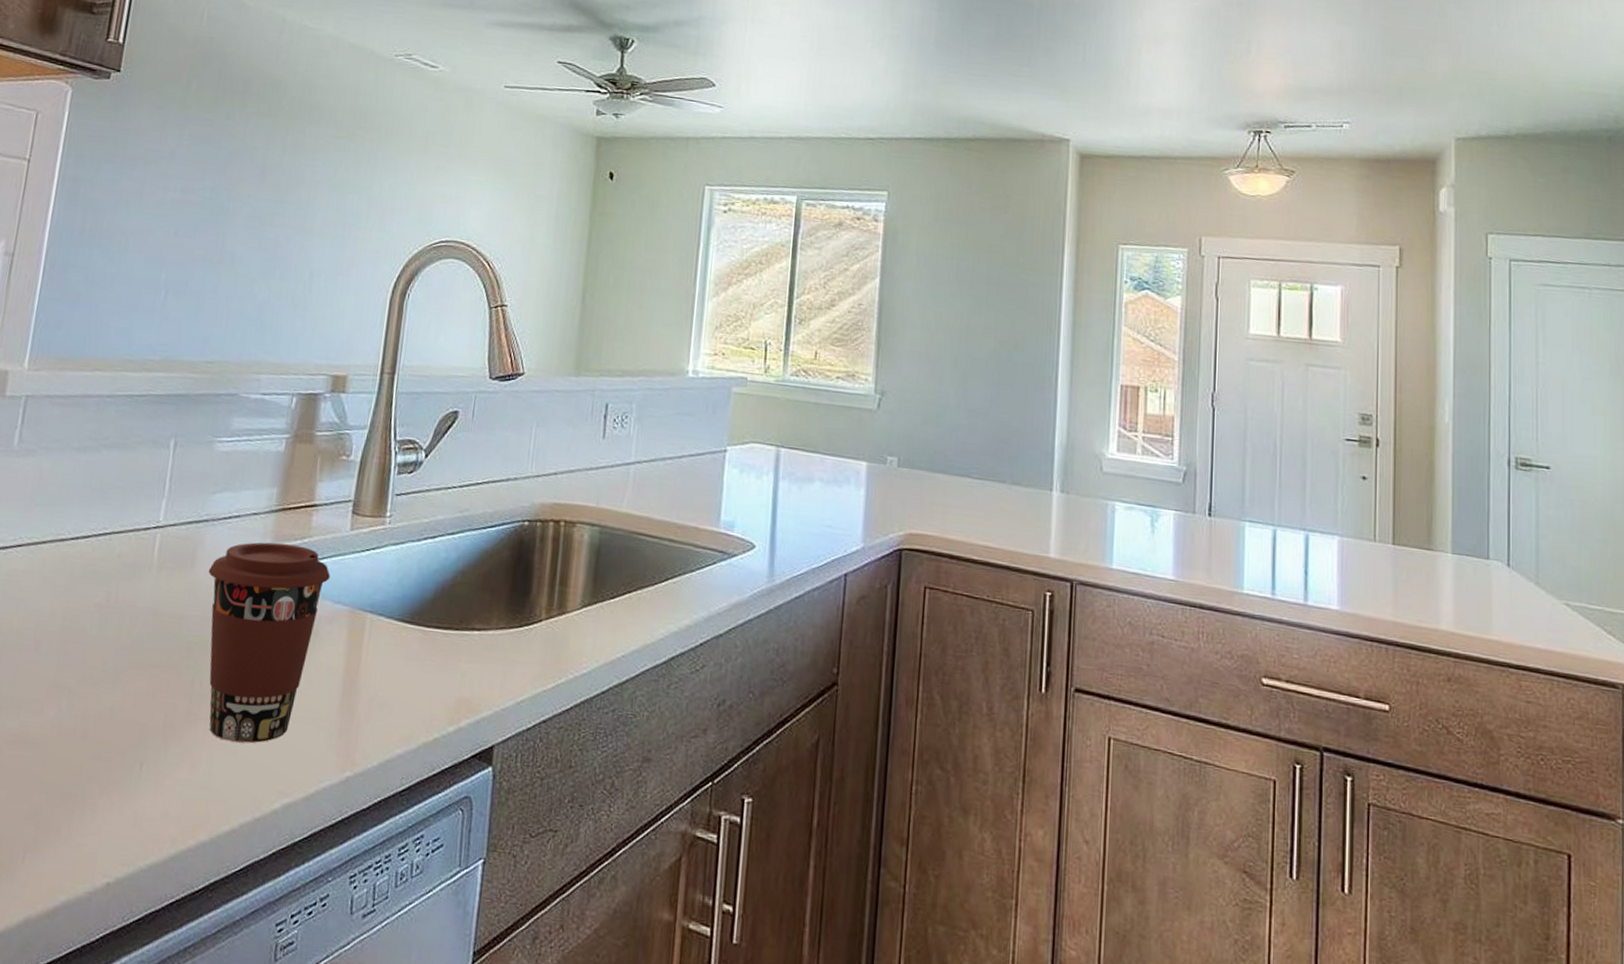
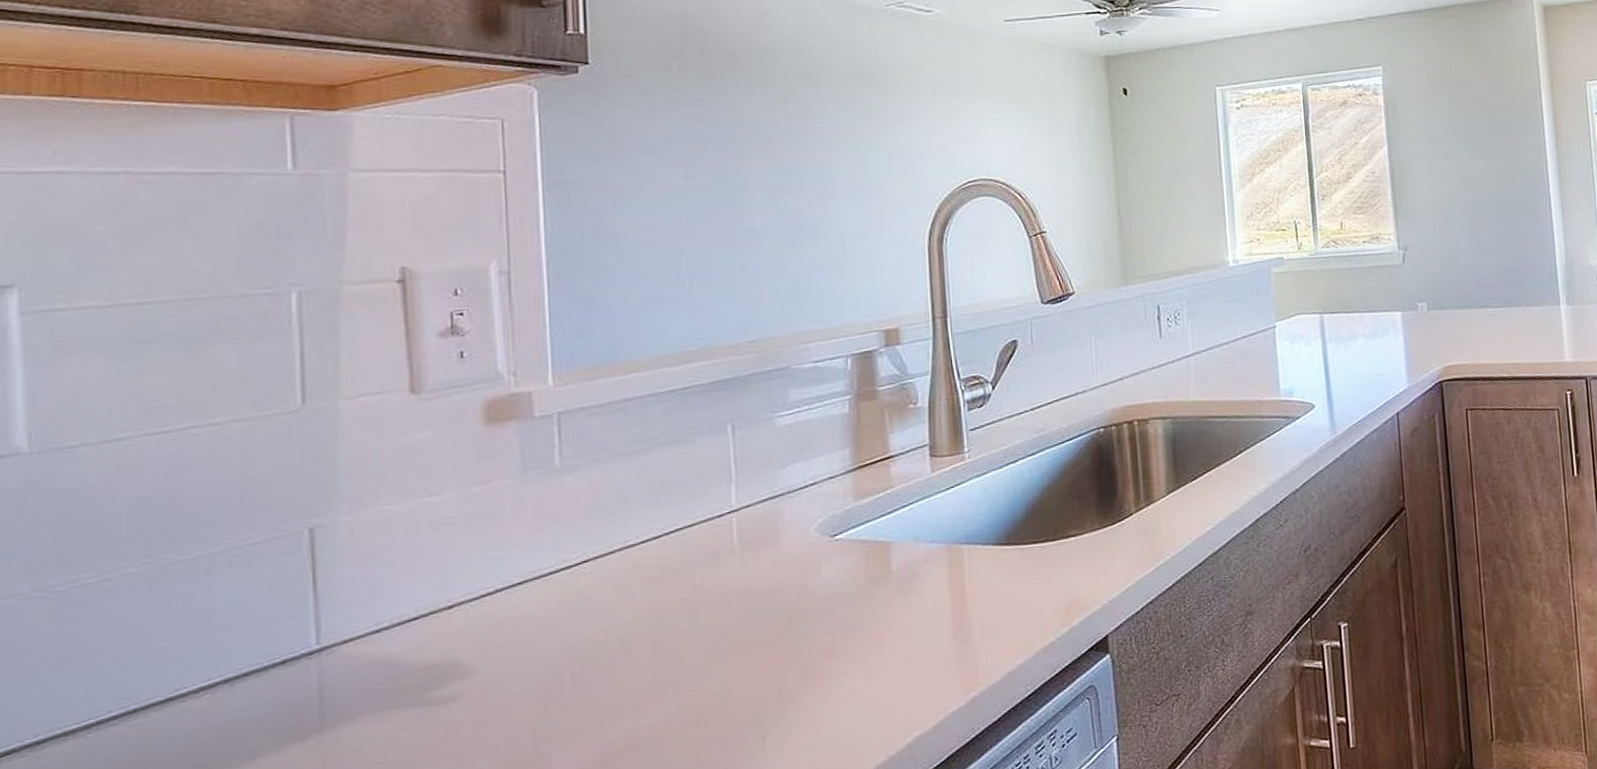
coffee cup: present [208,542,330,744] -> none [794,497,920,694]

